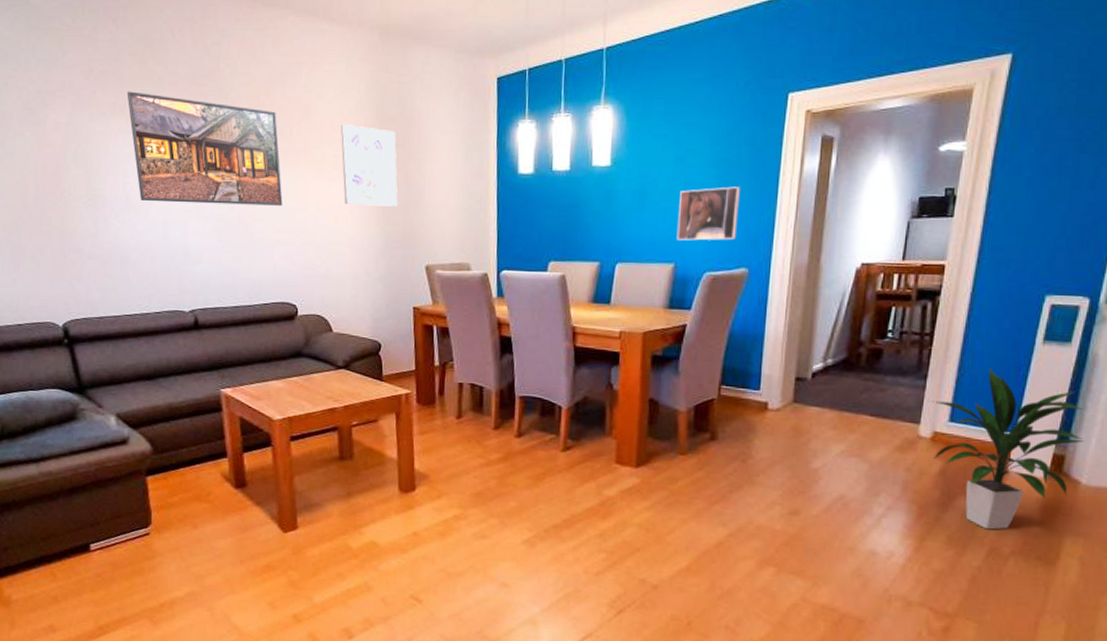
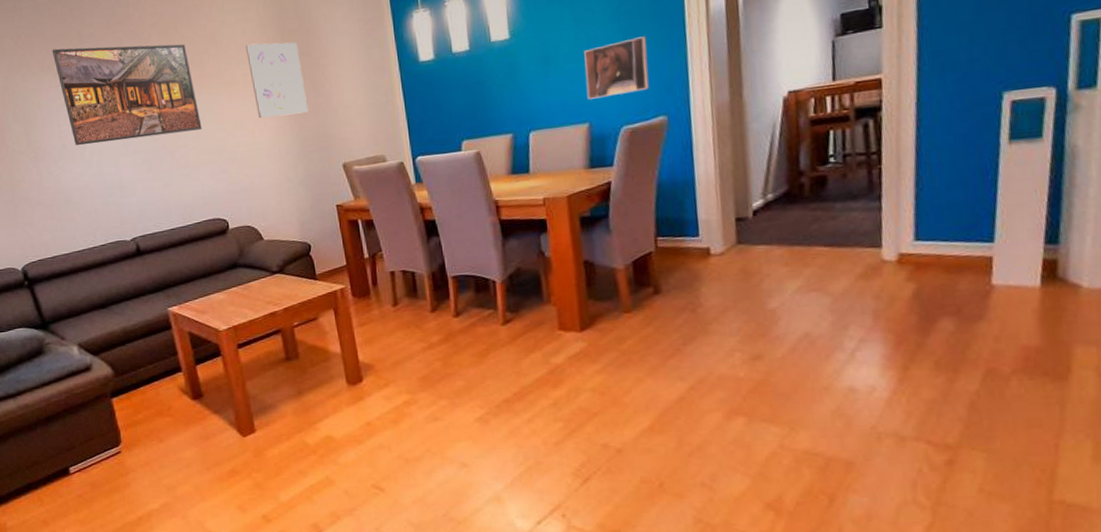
indoor plant: present [930,369,1085,530] -> none [889,179,1079,350]

